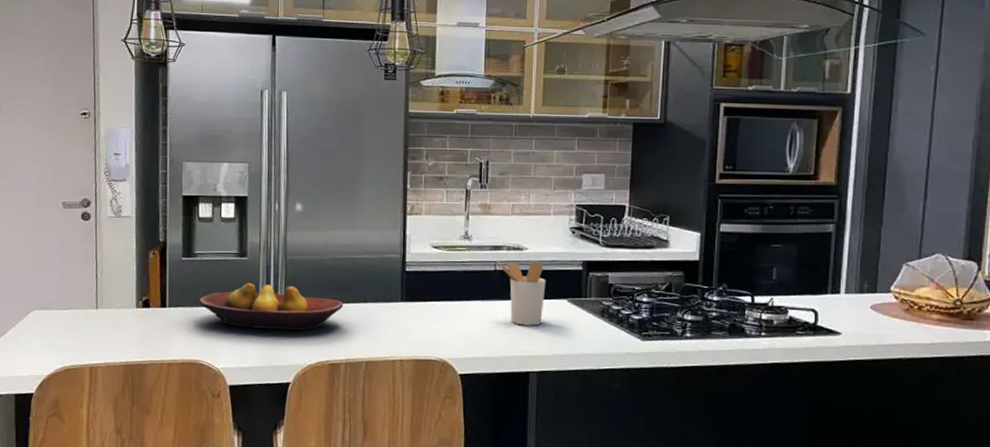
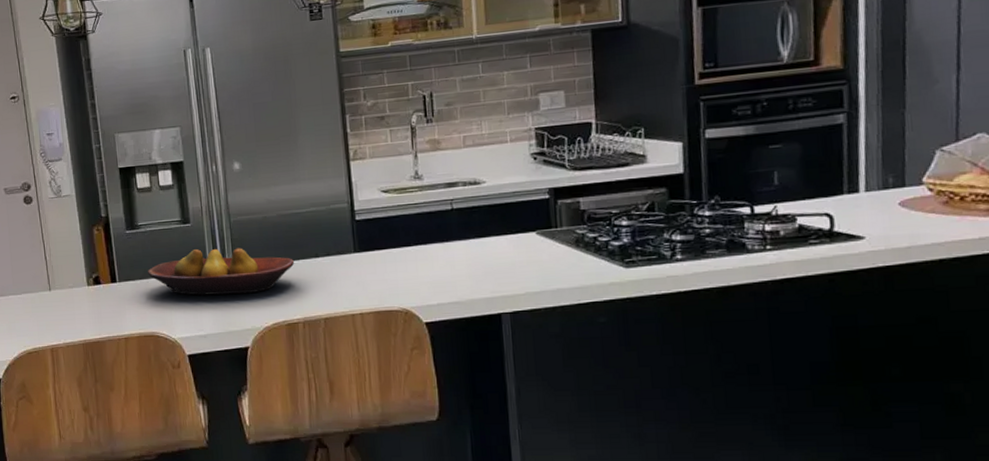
utensil holder: present [496,260,546,326] -> none [452,194,510,265]

